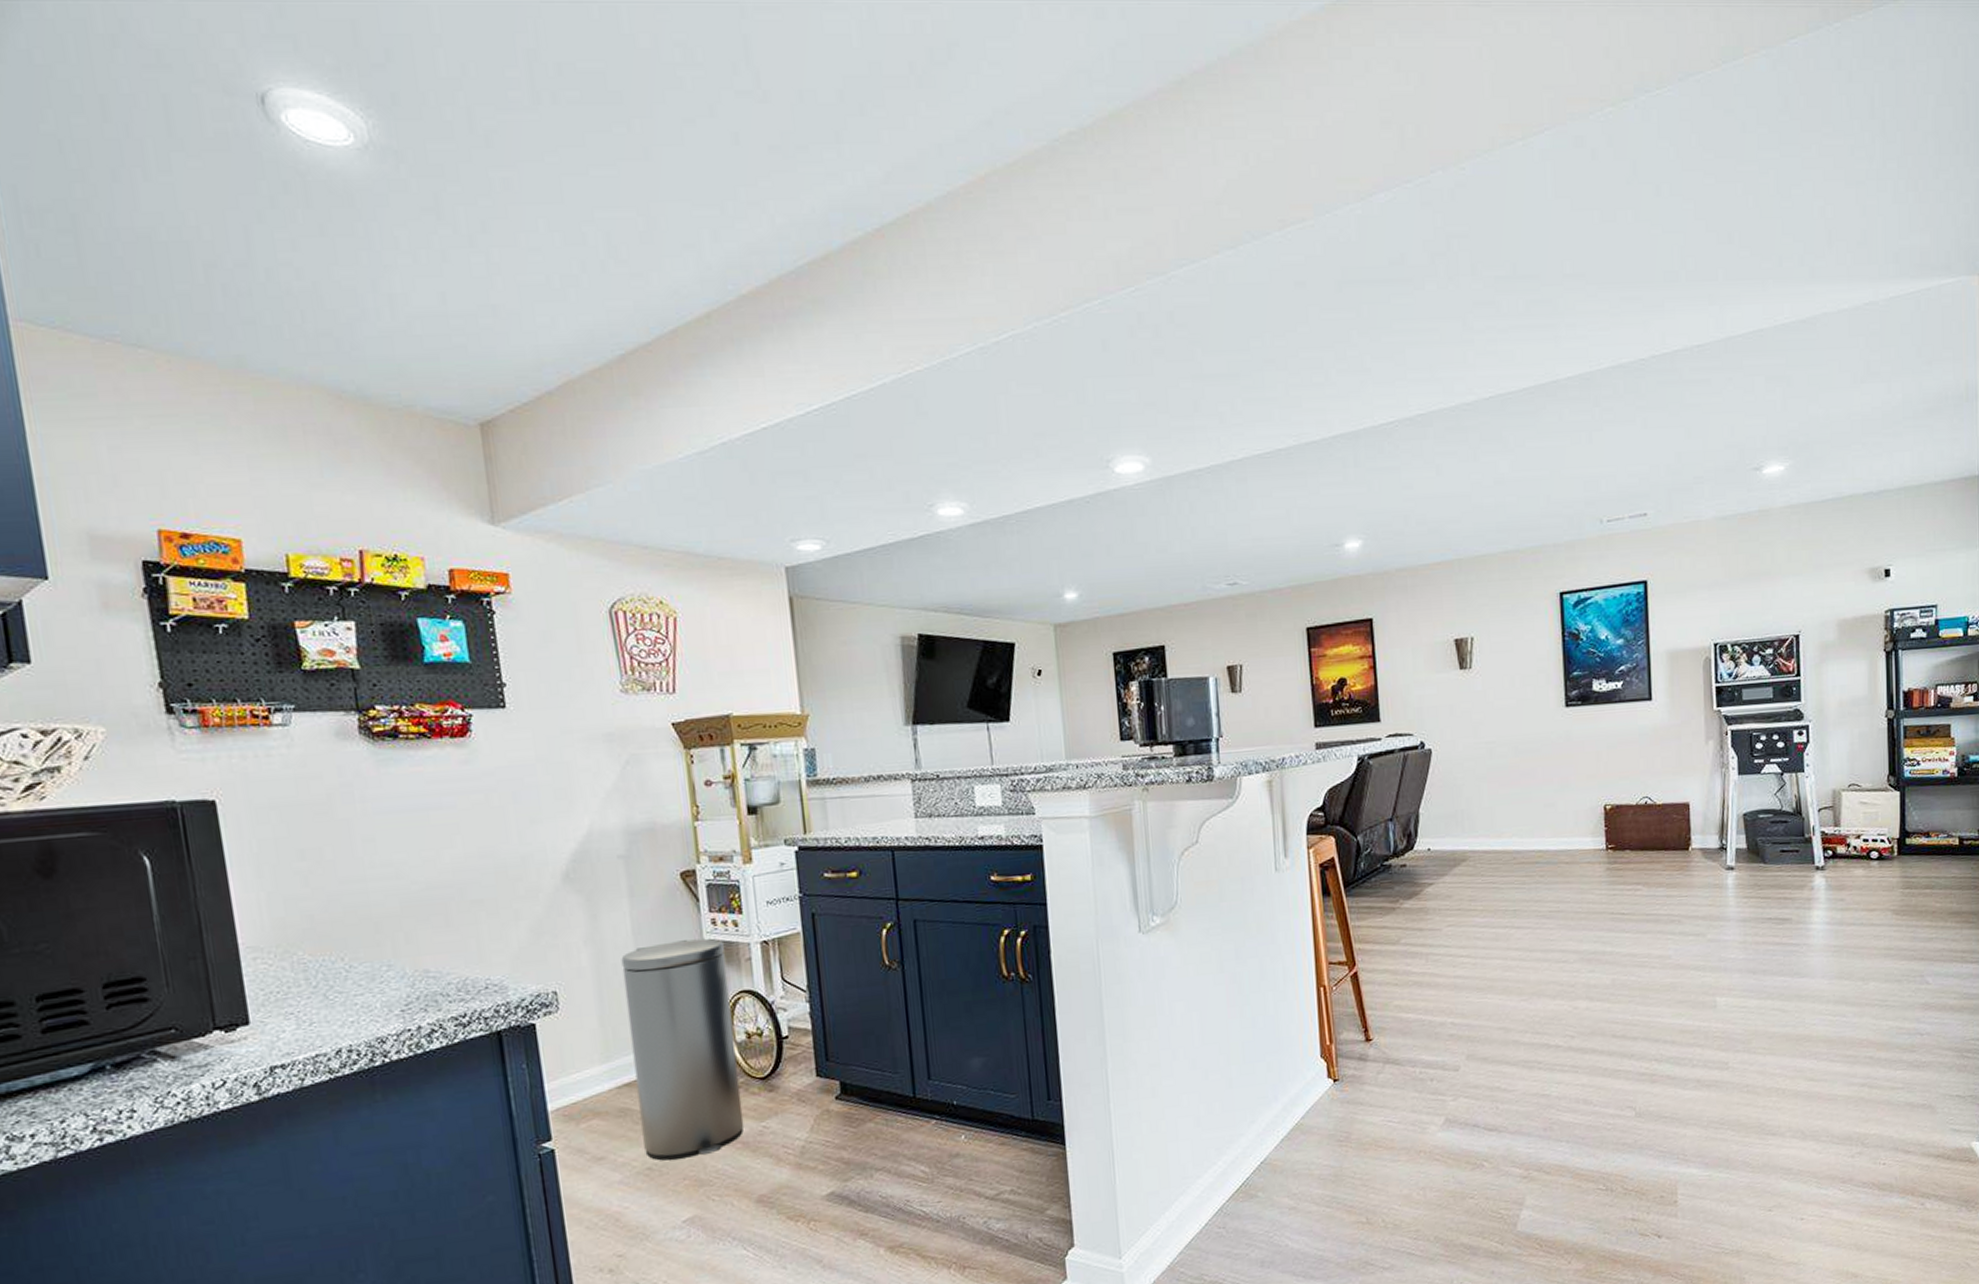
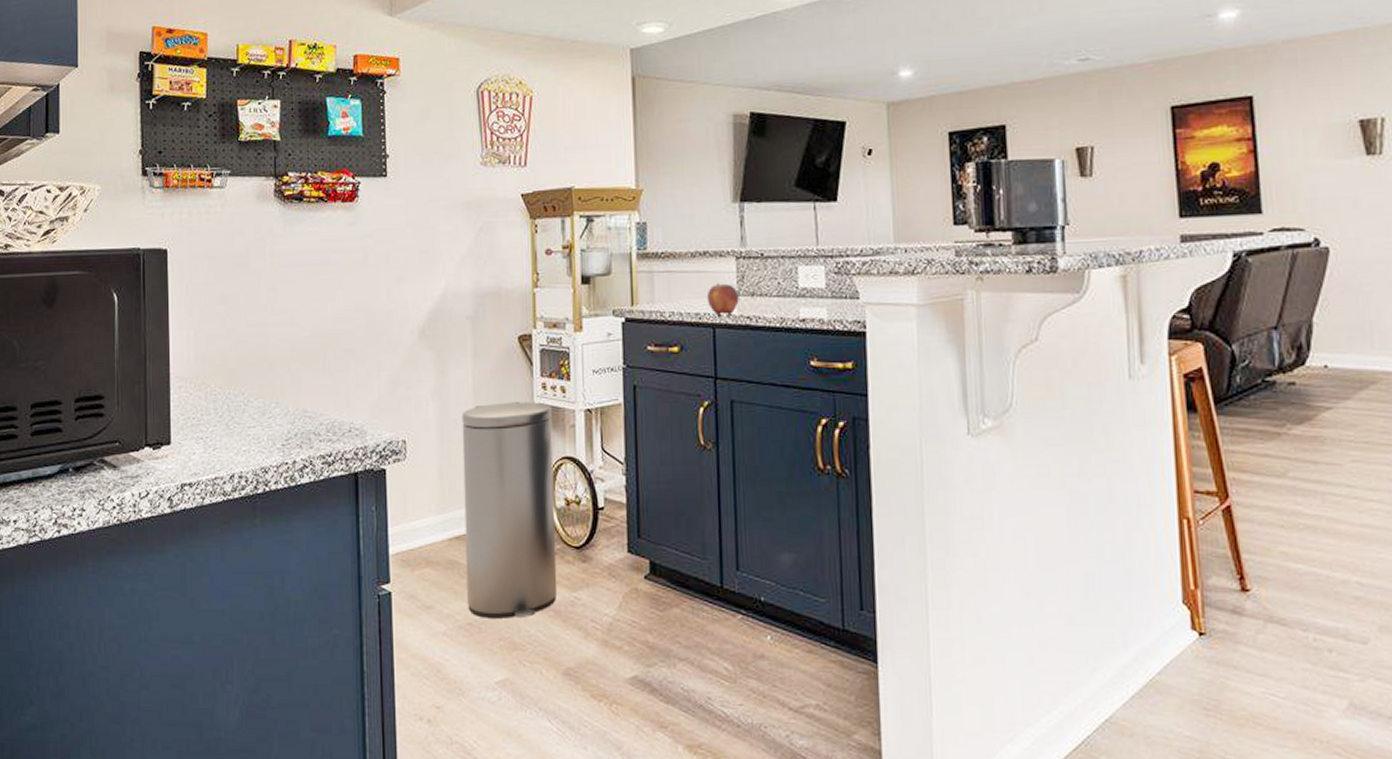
fruit: none [883,806,917,838] -> present [706,283,739,315]

